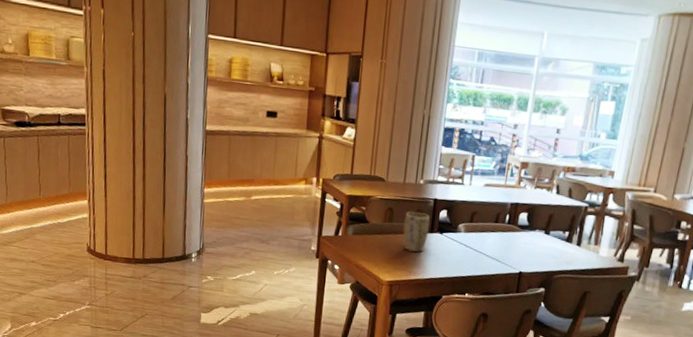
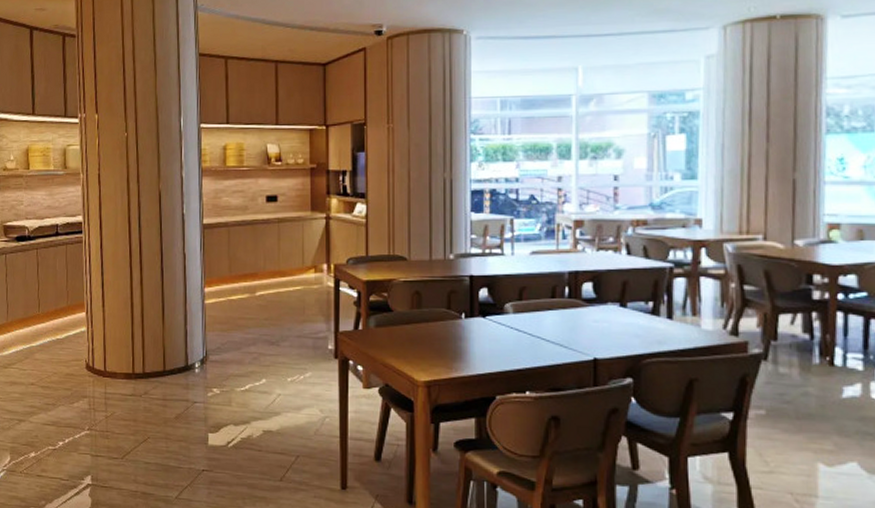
plant pot: present [403,211,430,252] -> none [436,292,467,343]

